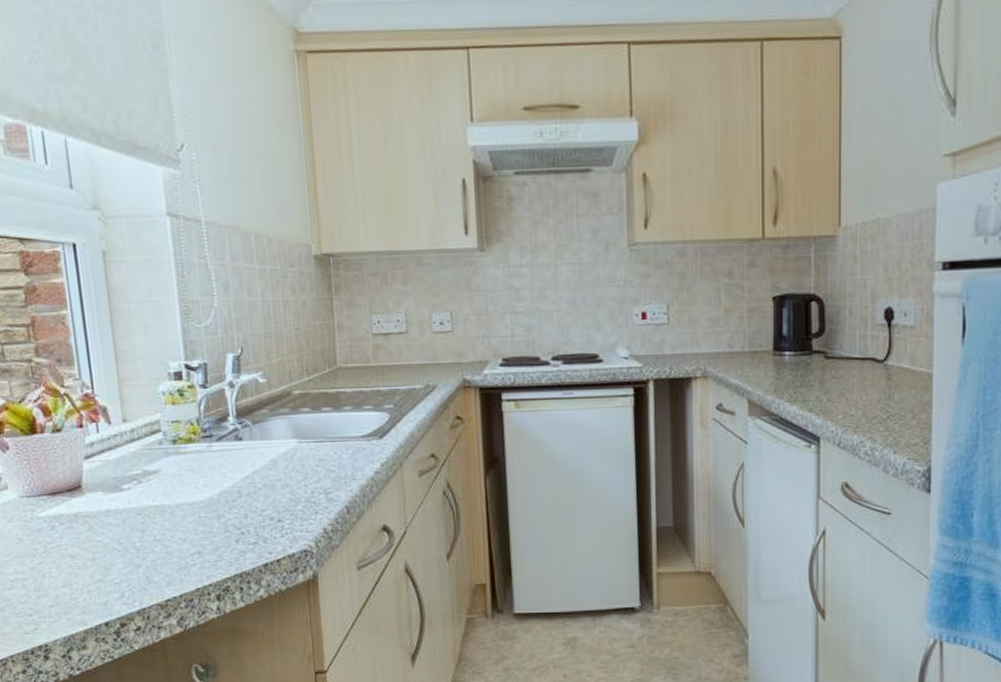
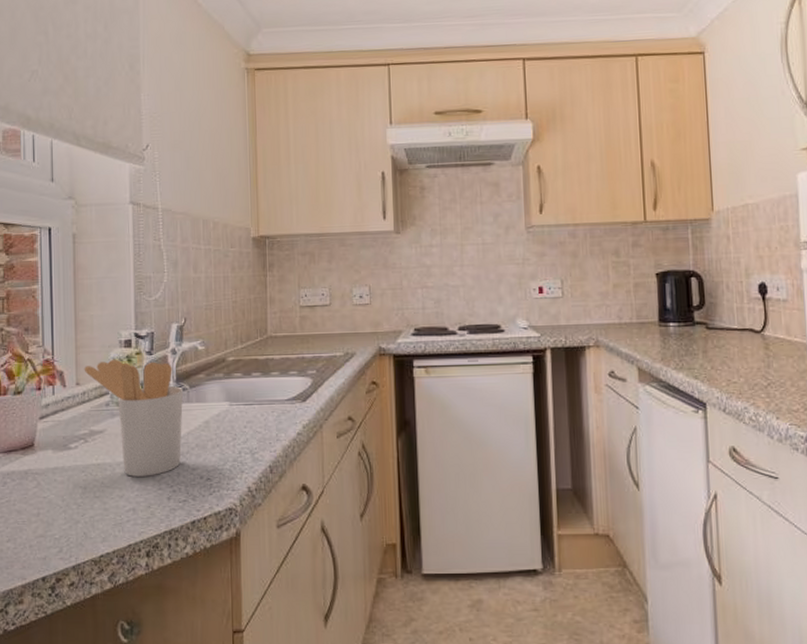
utensil holder: none [130,393,248,519] -> present [84,359,184,477]

